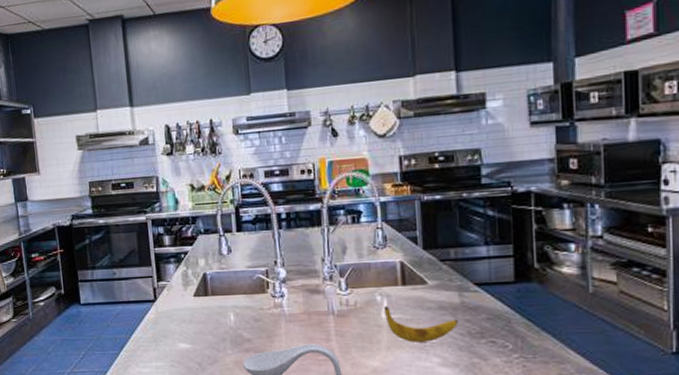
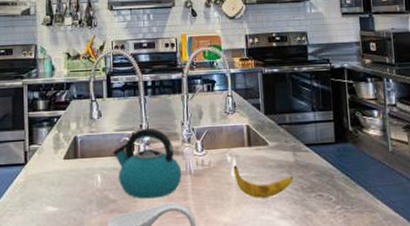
kettle: none [246,264,324,339] -> present [113,128,182,199]

